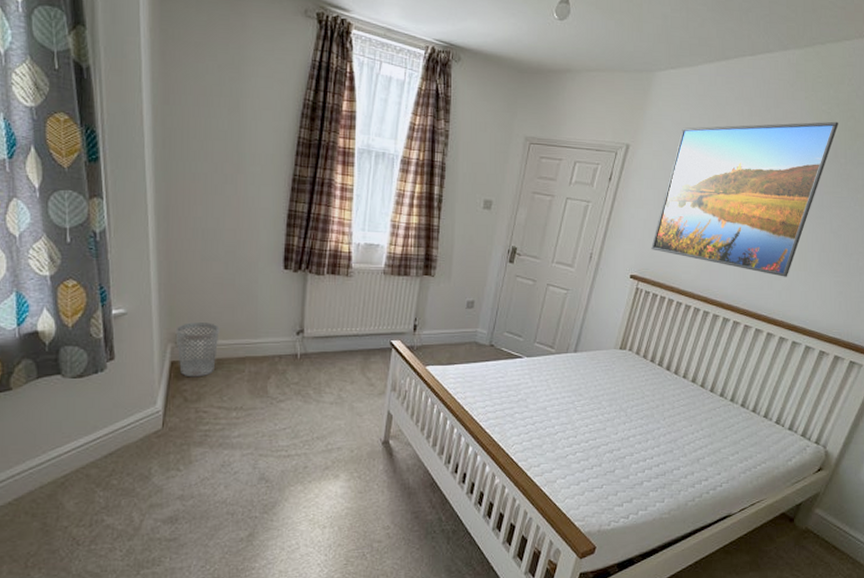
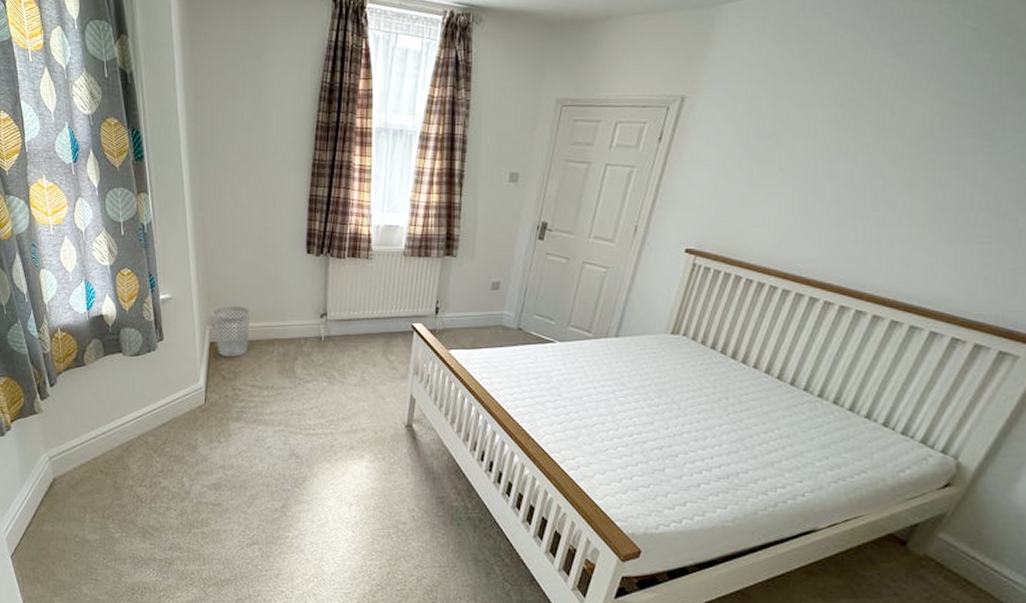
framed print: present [651,121,839,277] -> none [713,39,991,246]

